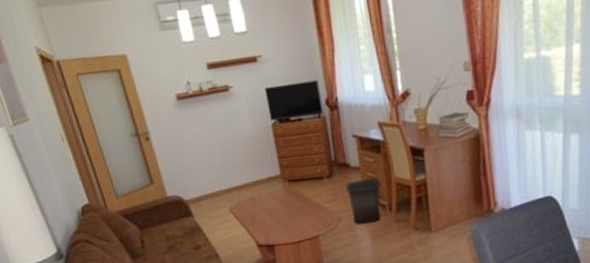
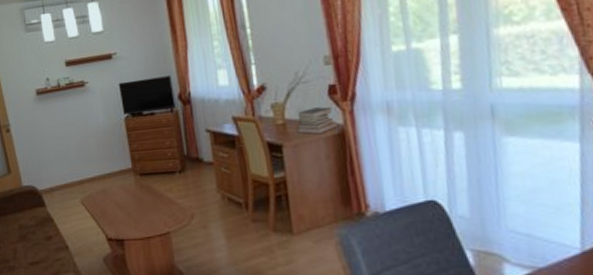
waste bin: present [345,178,381,225] -> none [198,174,236,223]

